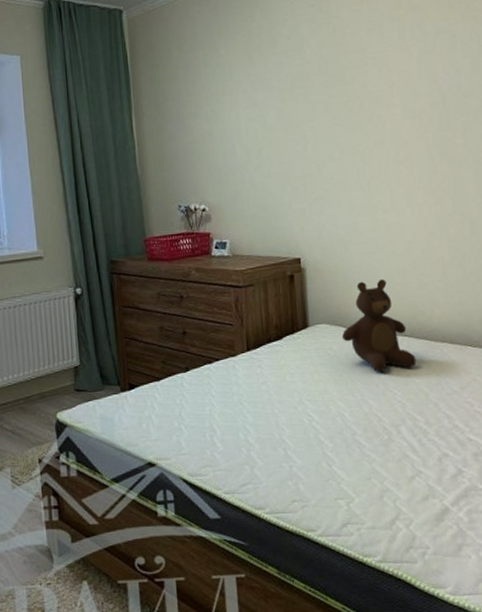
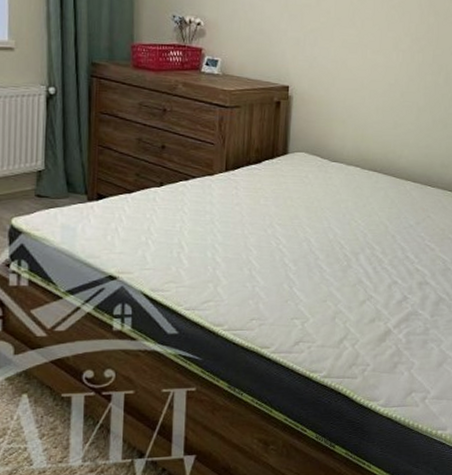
teddy bear: present [342,279,417,373] -> none [319,115,382,203]

